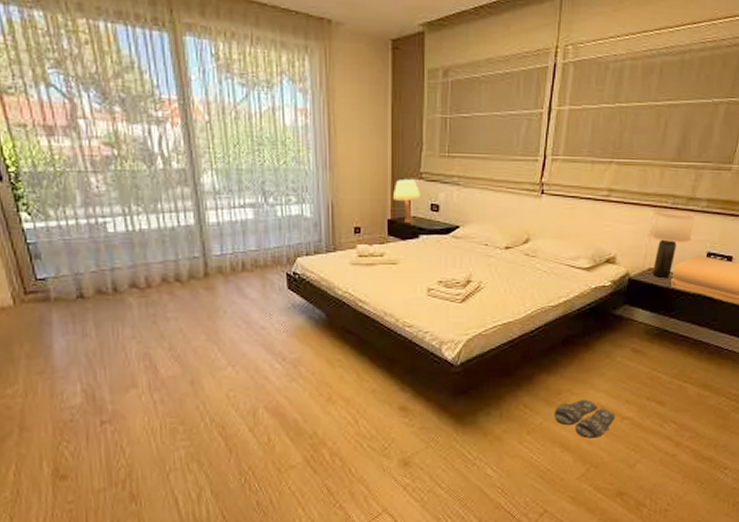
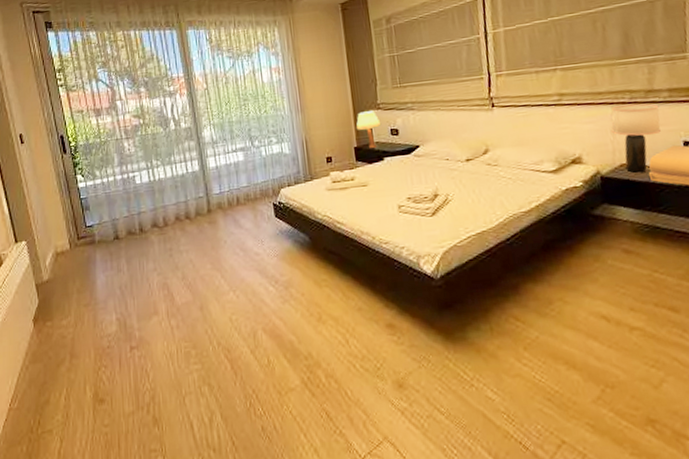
slippers: present [555,399,615,438] -> none [550,309,622,353]

